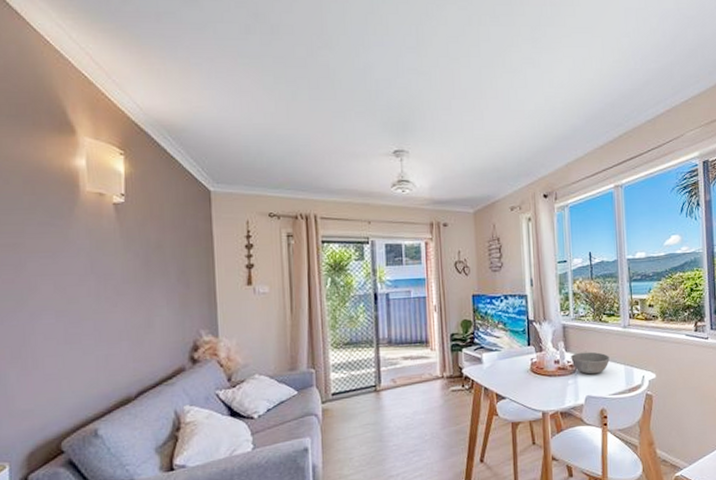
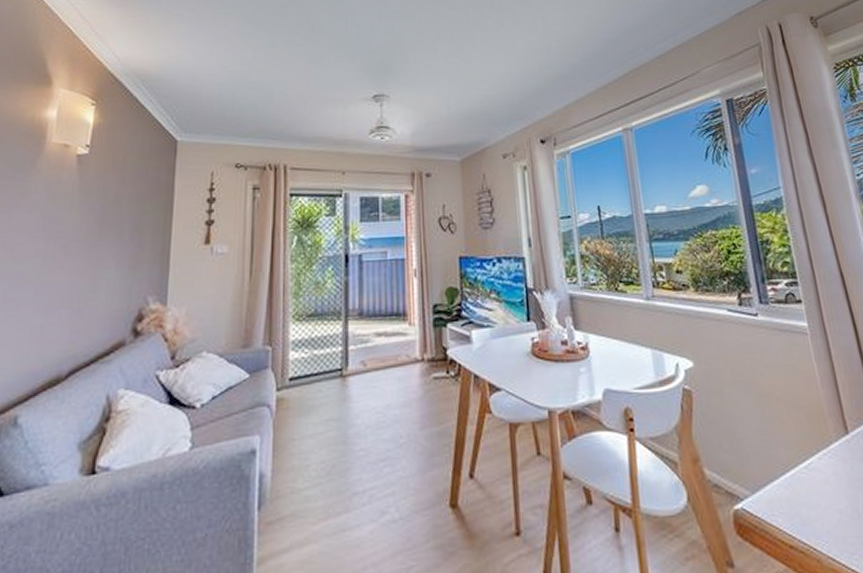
bowl: present [571,351,610,375] -> none [581,330,632,361]

